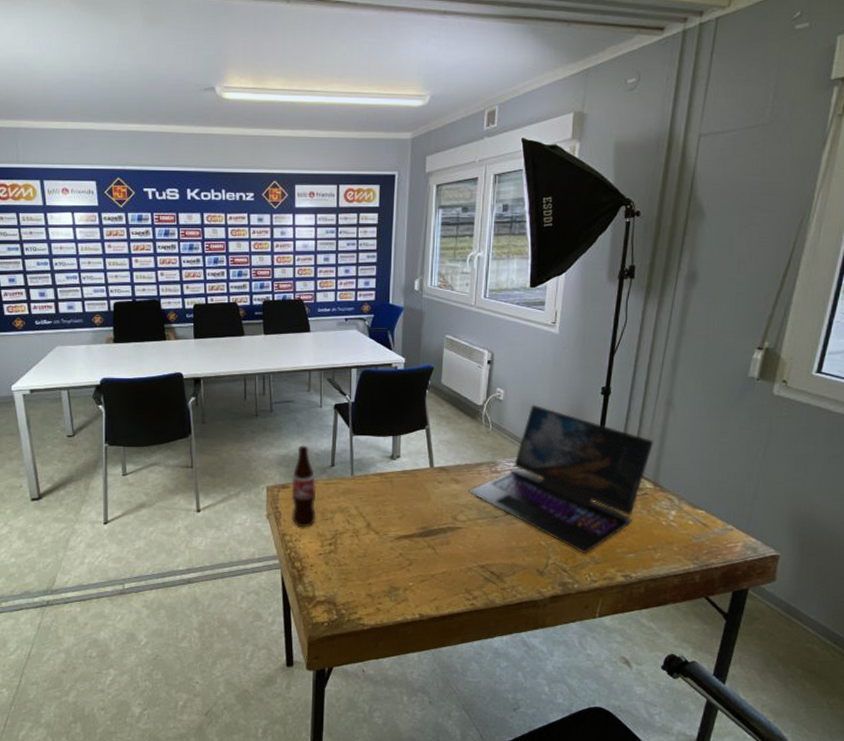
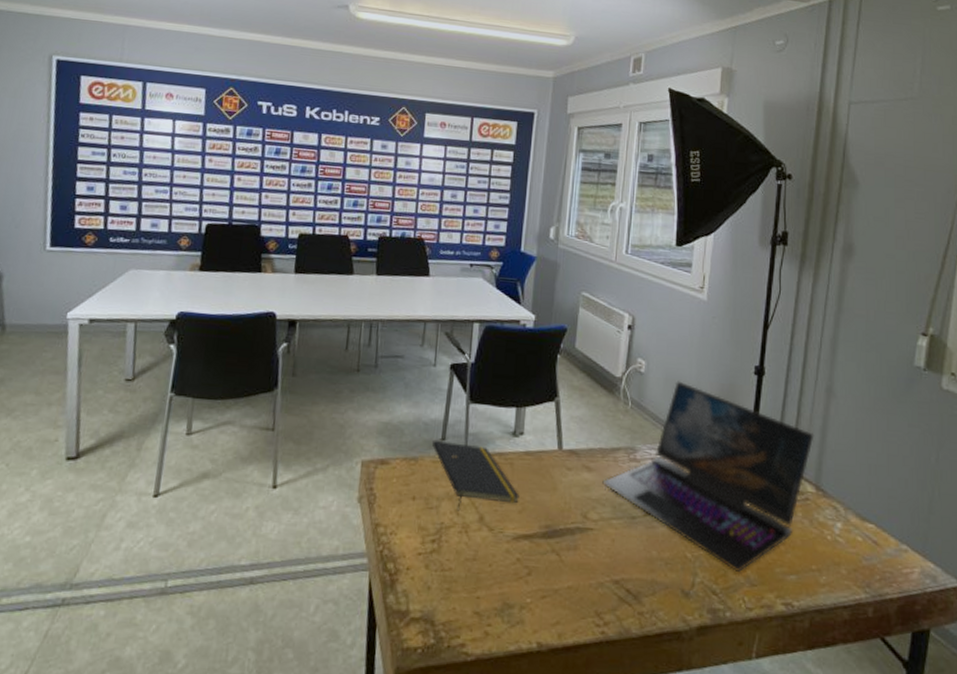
bottle: present [291,446,317,528] -> none [388,412,422,518]
notepad: none [324,466,399,521] -> present [432,440,520,511]

